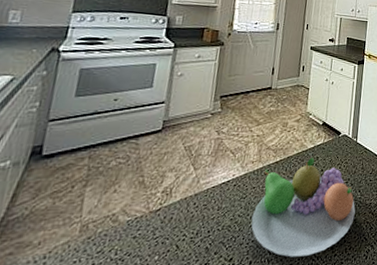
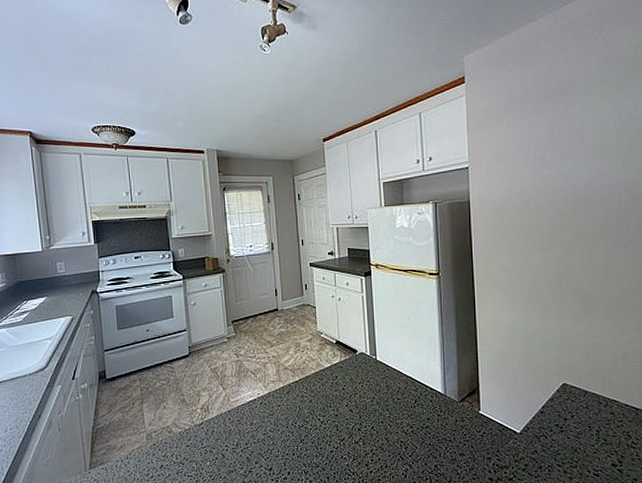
fruit bowl: present [251,157,356,258] -> none [282,376,386,471]

